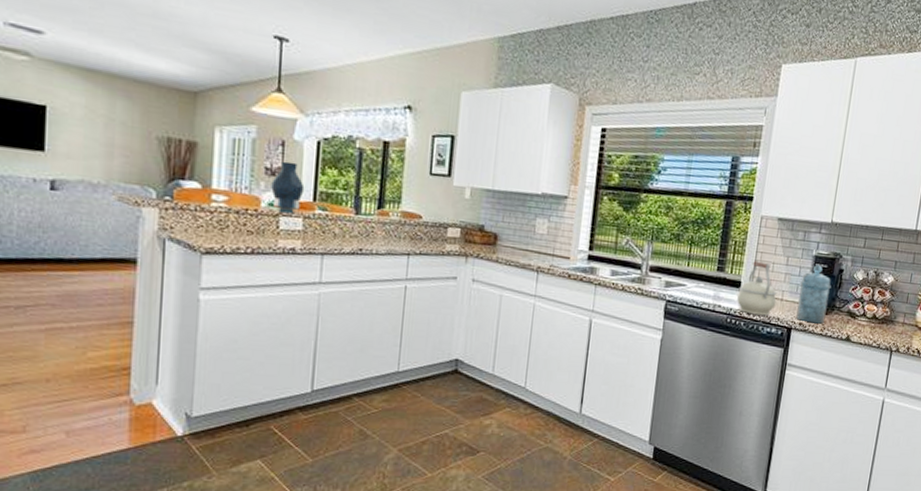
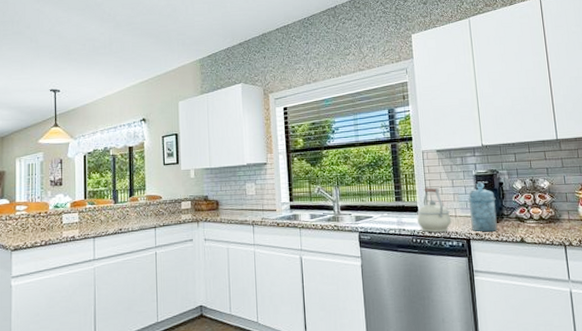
vase: present [271,161,305,214] -> none [55,173,78,212]

